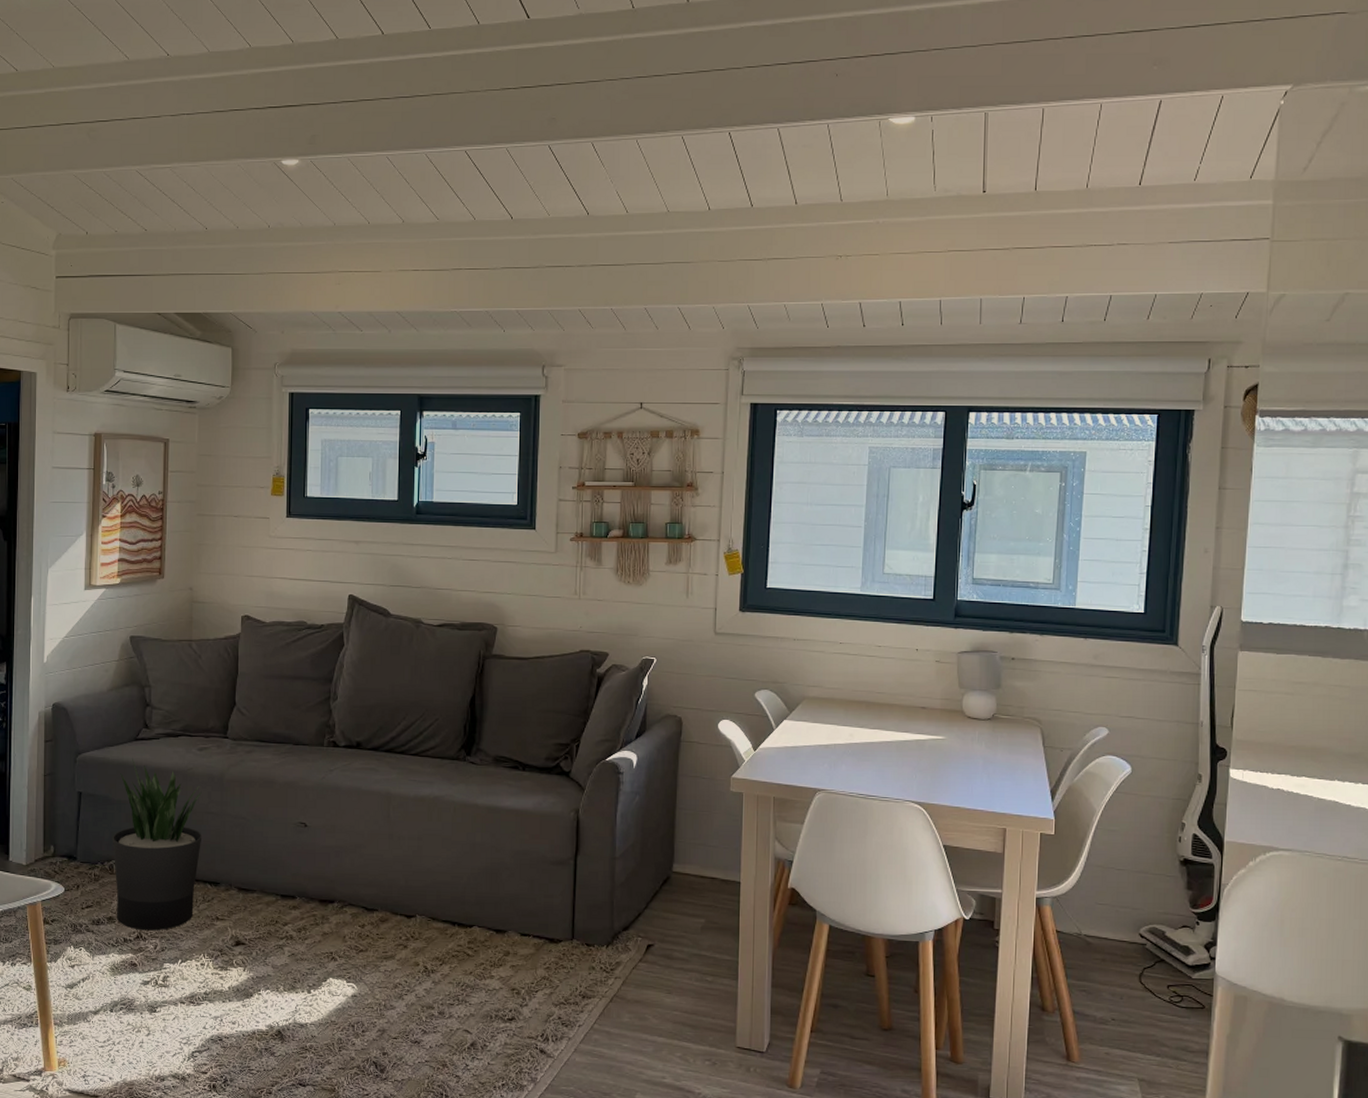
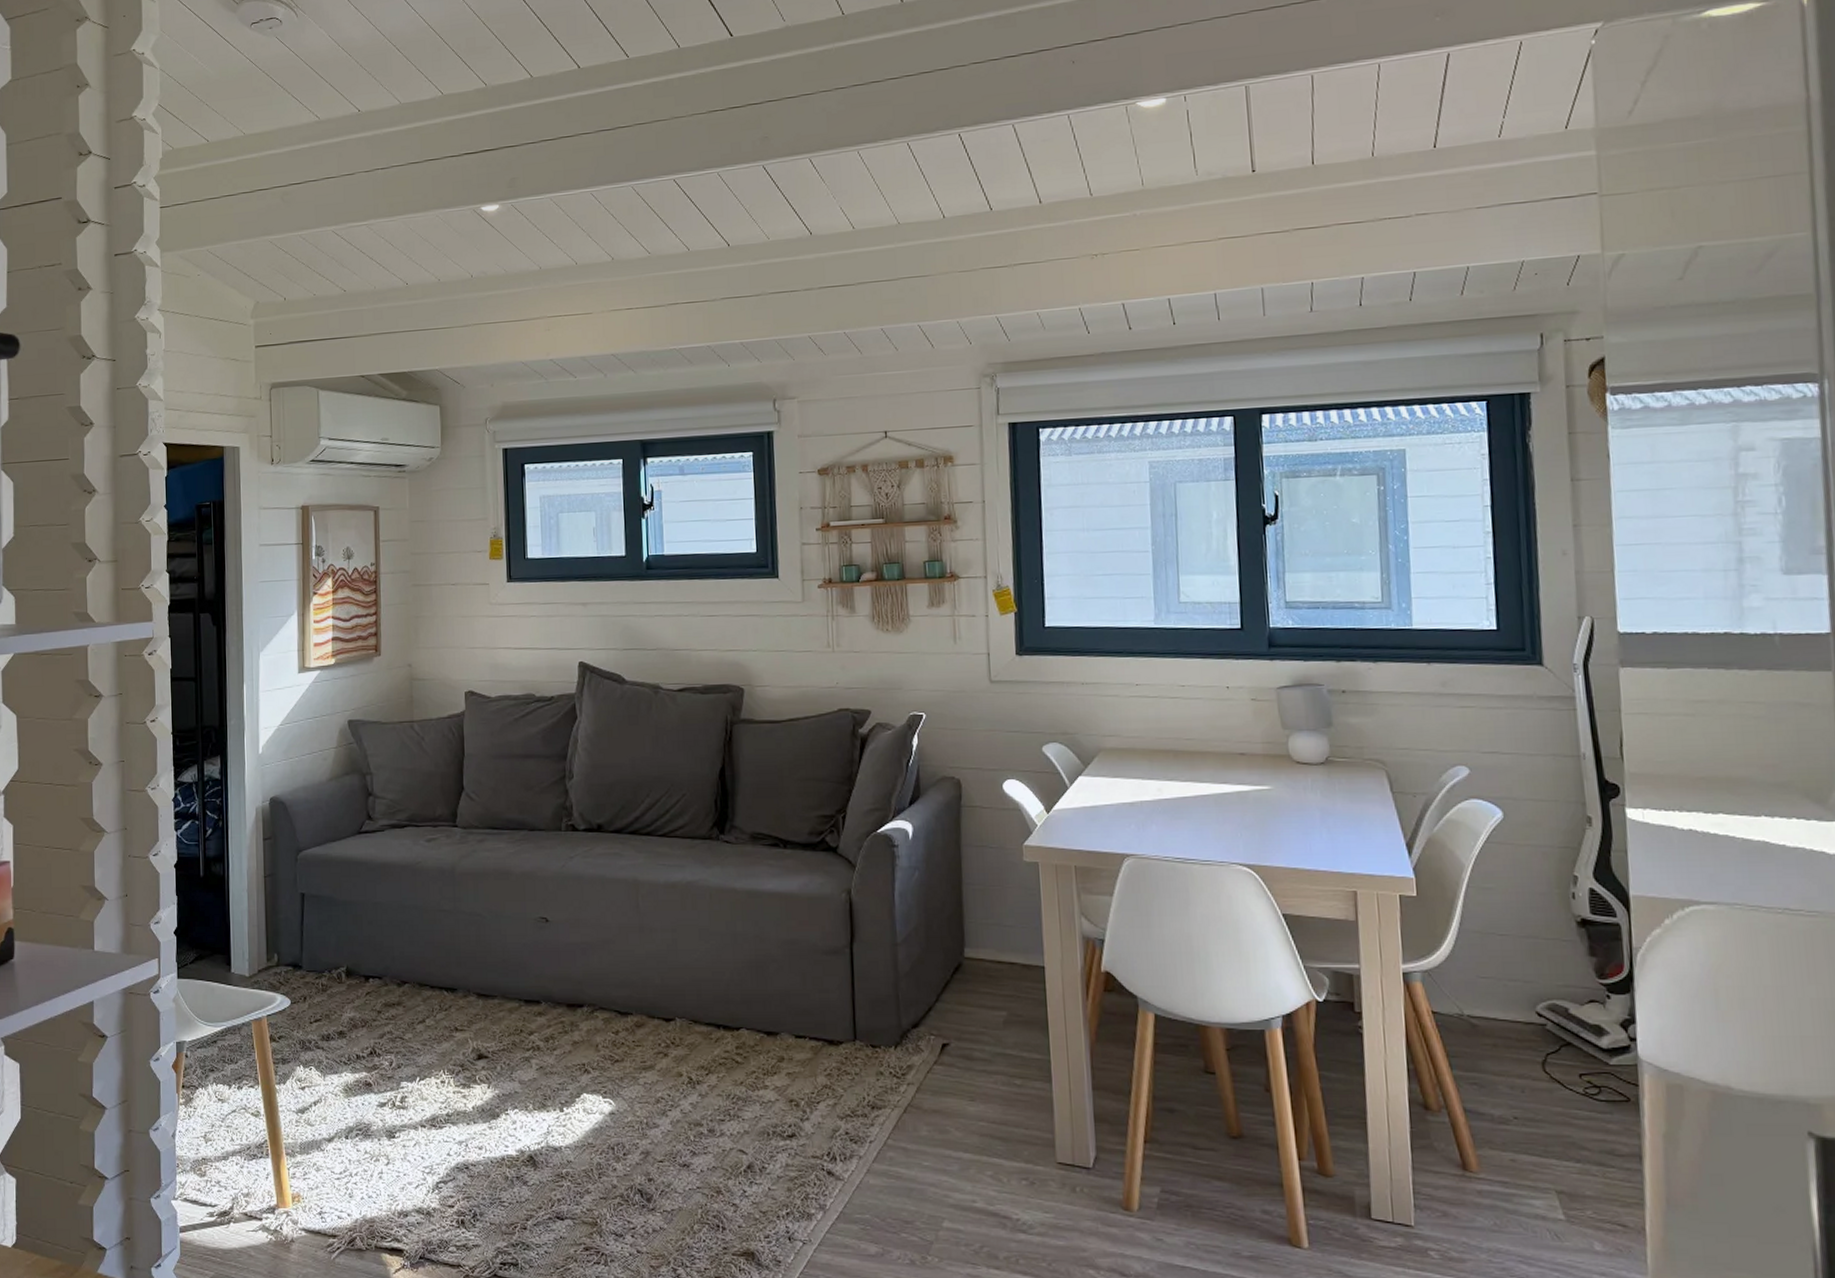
planter: present [113,758,203,931] -> none [339,853,436,1045]

